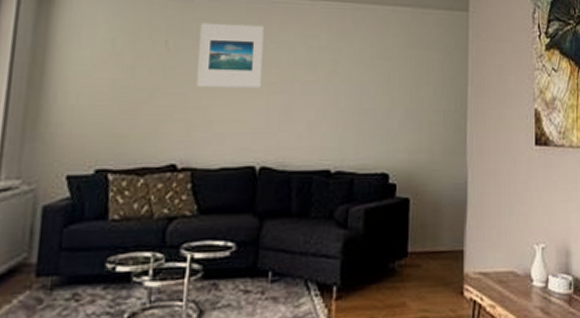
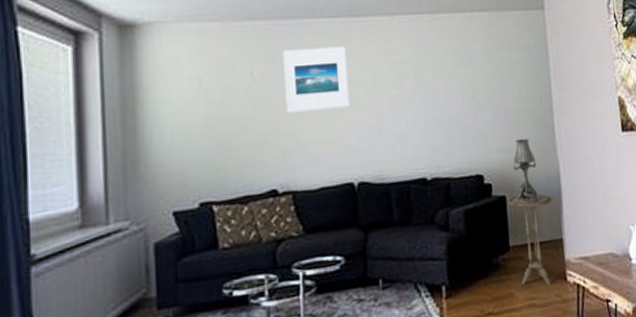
side table: none [412,200,457,299] -> present [508,194,552,286]
table lamp: none [419,141,445,210] -> present [512,138,540,205]

